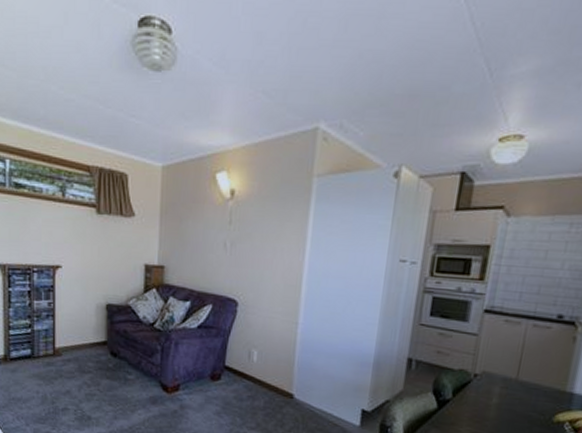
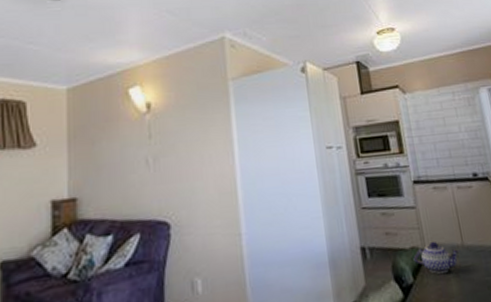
teapot: none [458,368,512,399] -> present [413,241,461,274]

